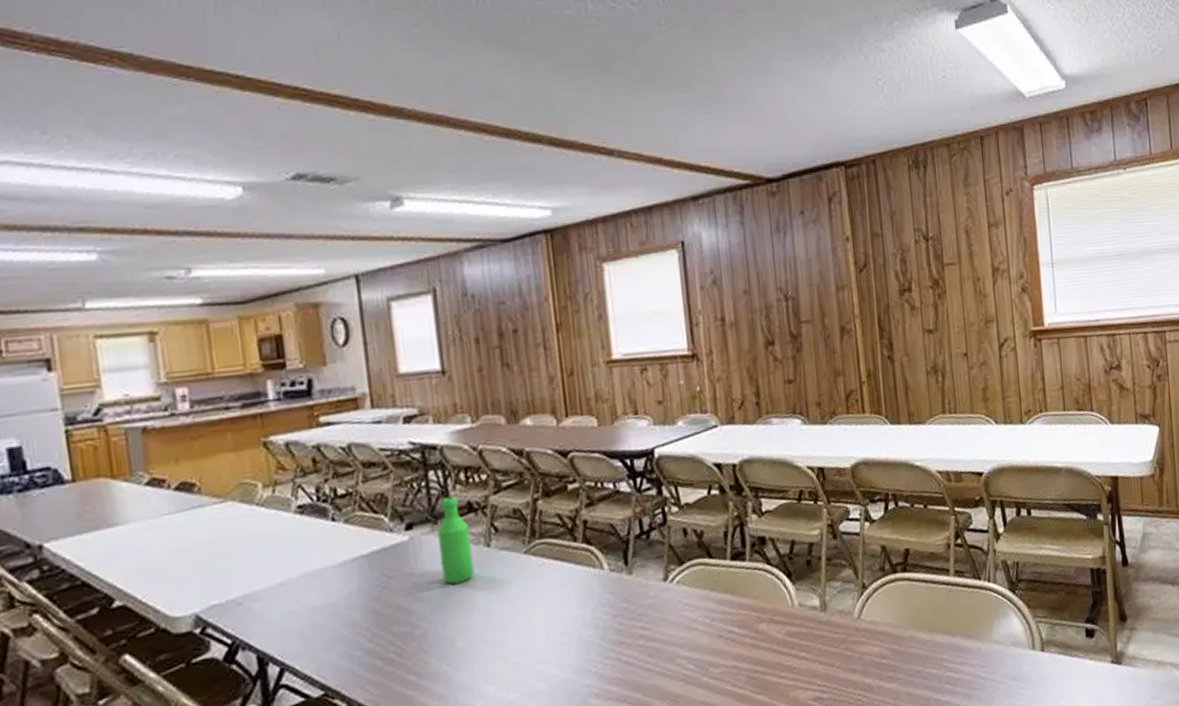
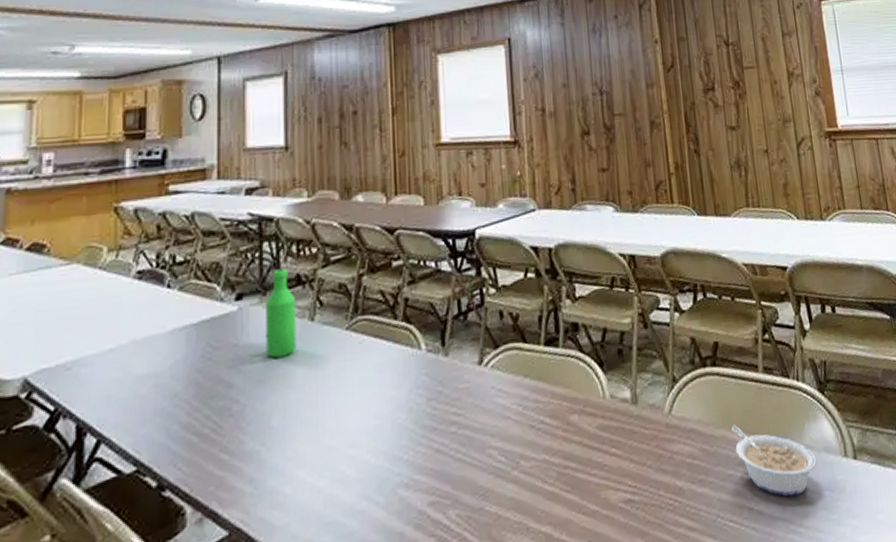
legume: none [921,625,1004,687] -> present [731,424,817,497]

